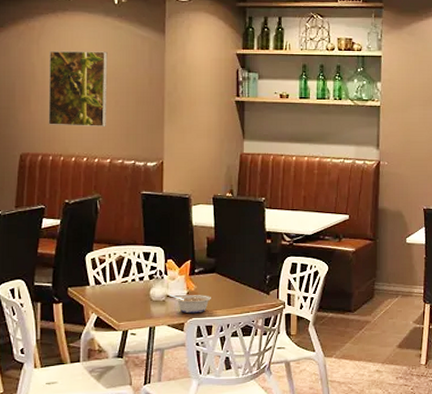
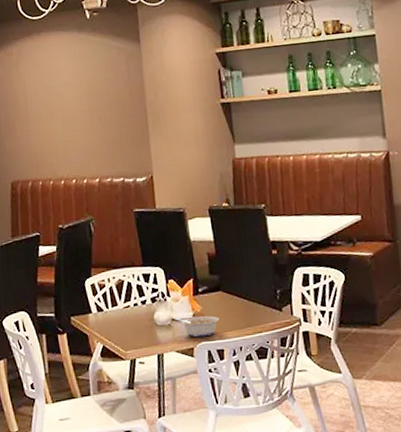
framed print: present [48,50,108,126] -> none [29,68,91,150]

